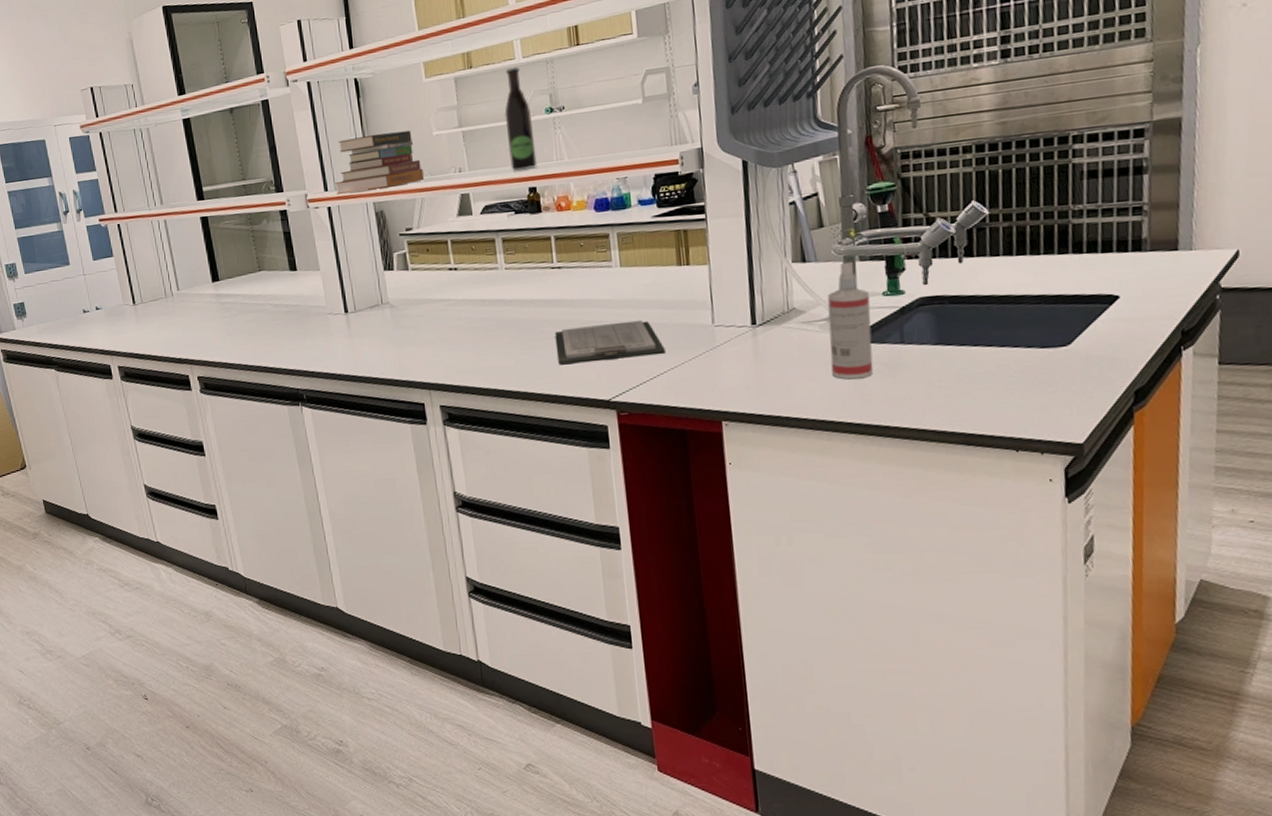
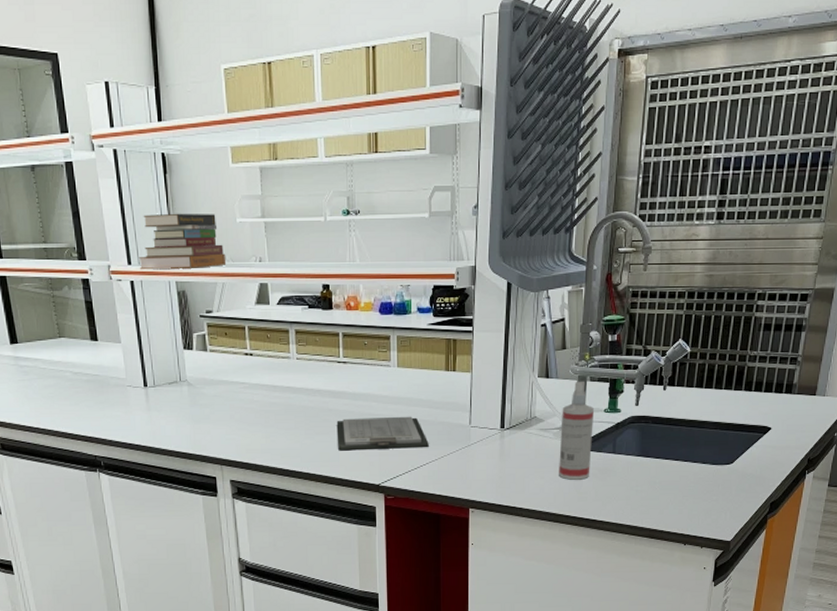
bottle: present [504,66,537,171] -> none [305,164,332,268]

